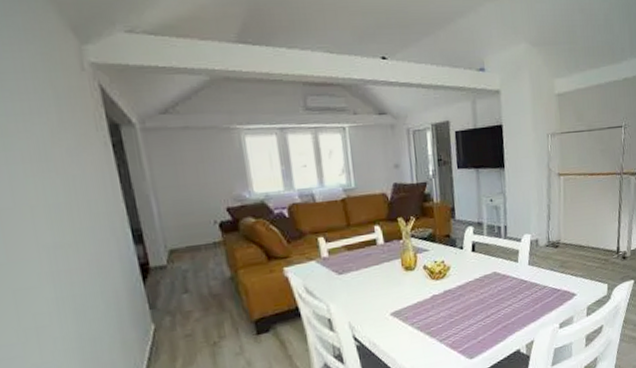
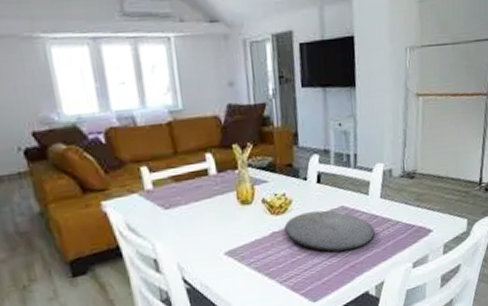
plate: none [443,276,524,314] -> present [284,210,375,252]

